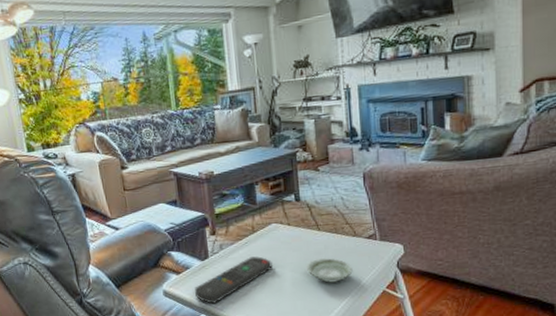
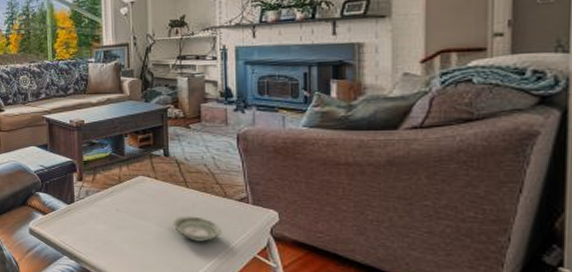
remote control: present [195,256,273,304] -> none [59,206,137,247]

